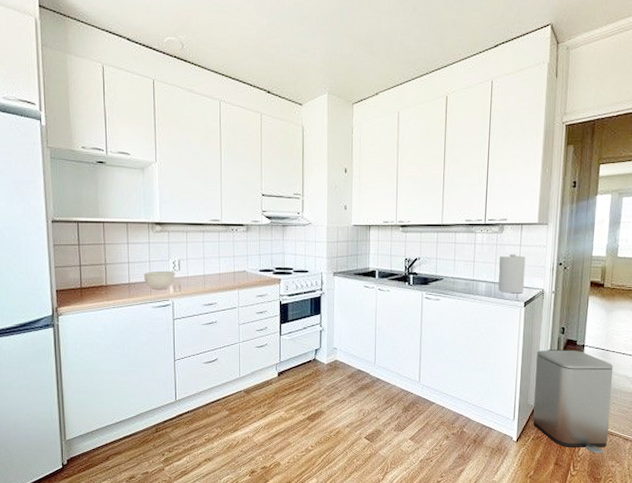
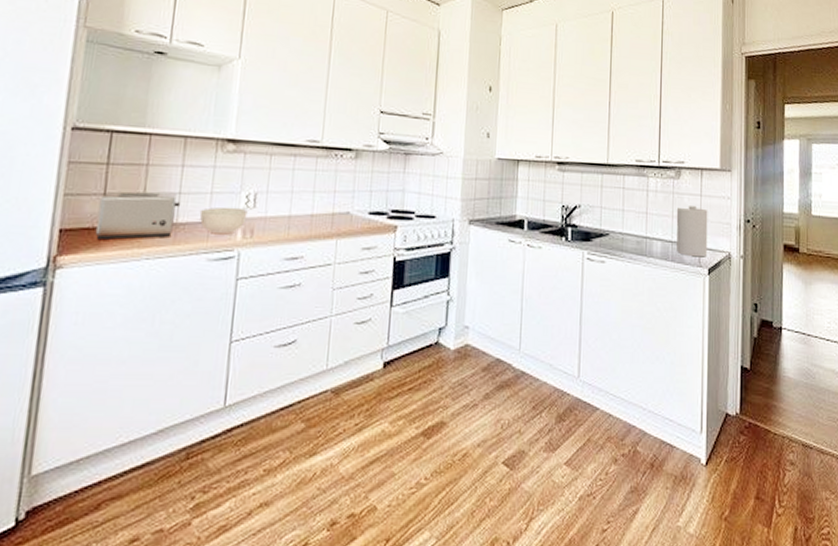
toaster: none [77,262,130,297] -> present [95,191,181,241]
pedal bin: present [533,349,614,454] -> none [725,333,819,481]

